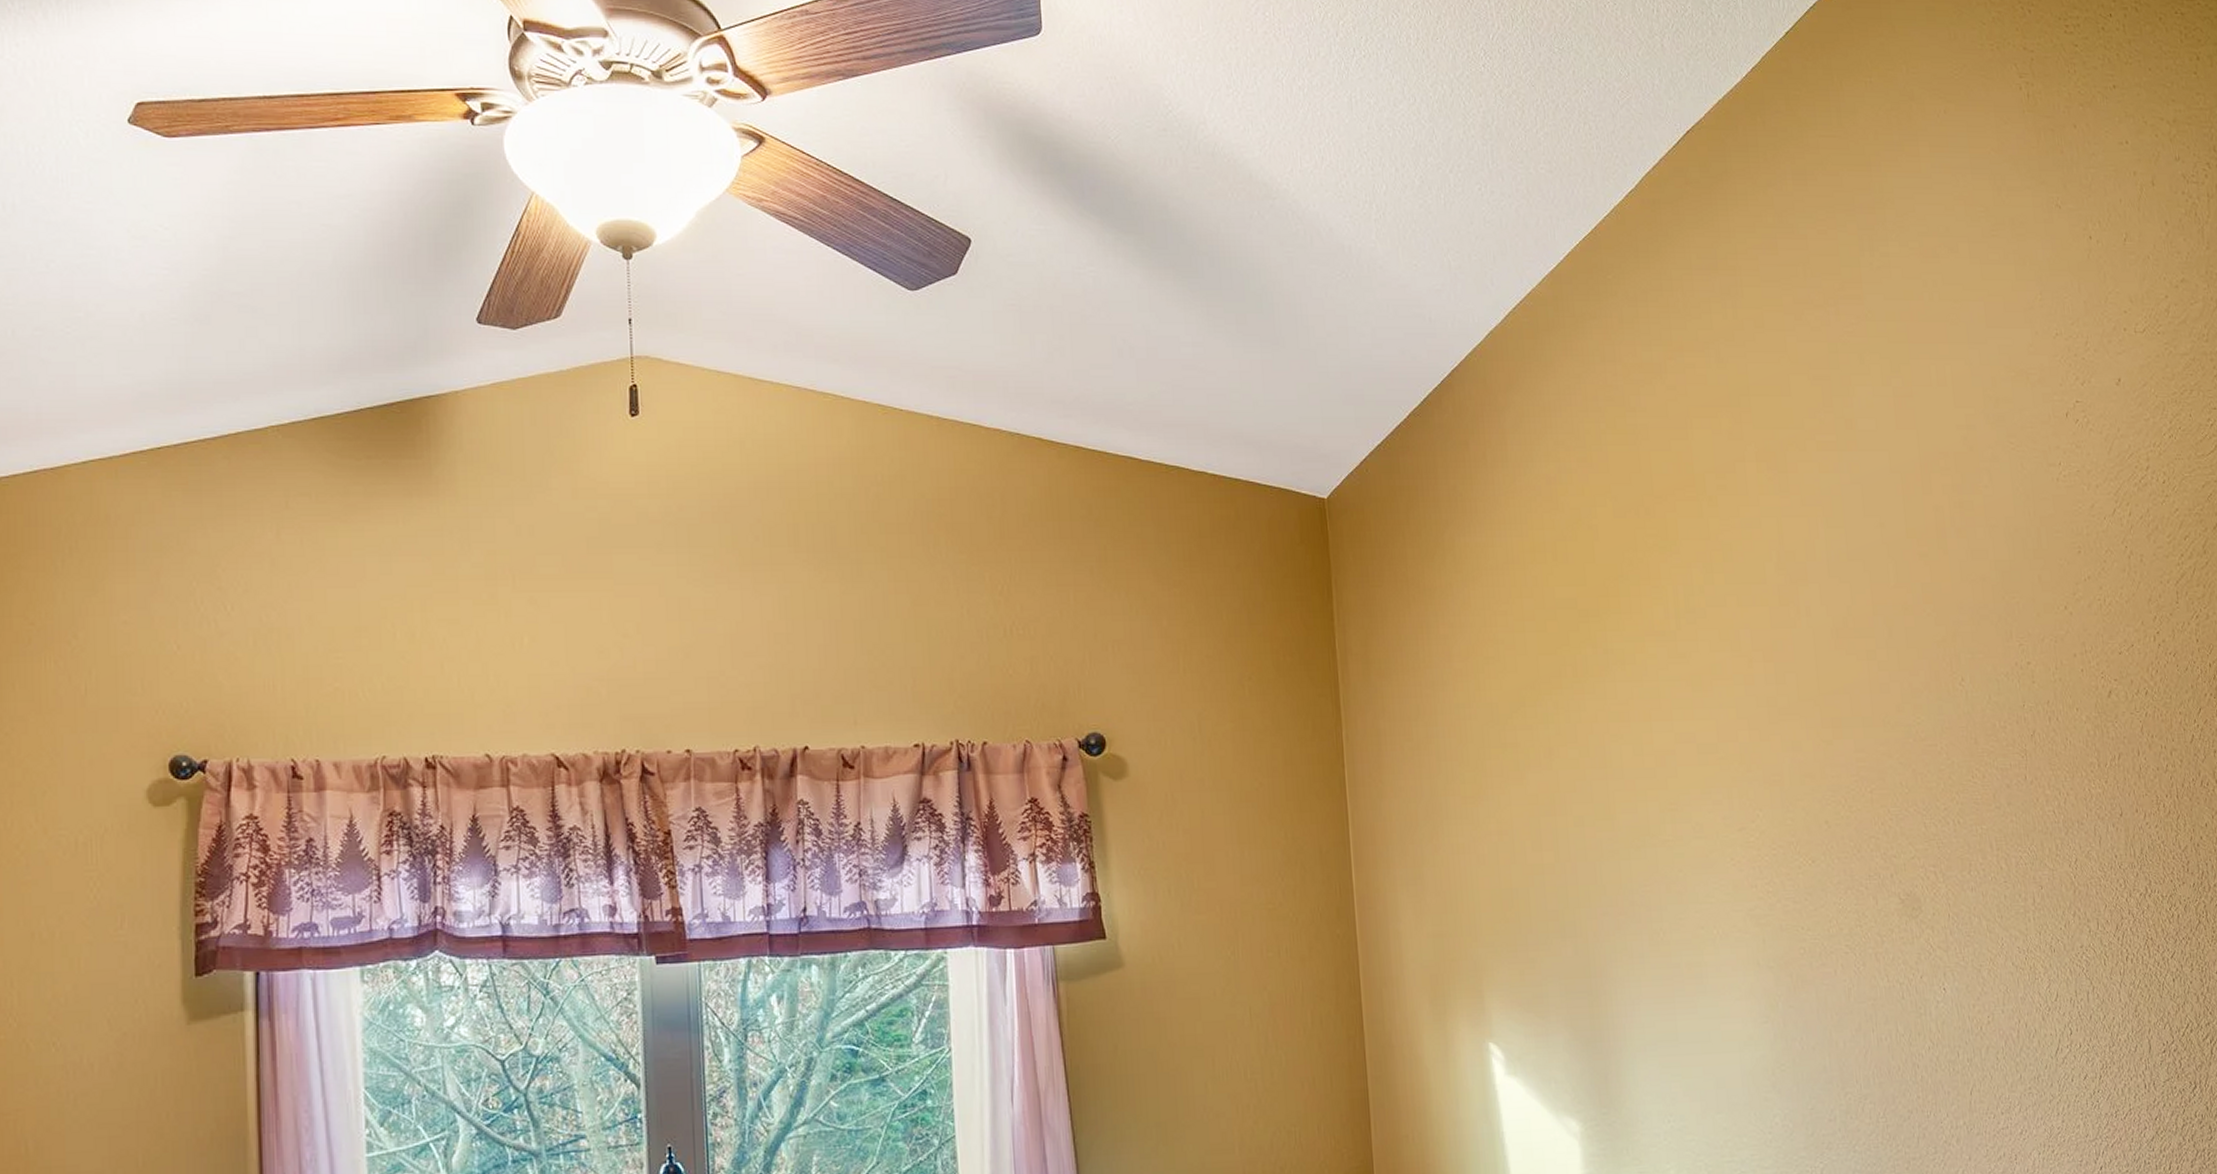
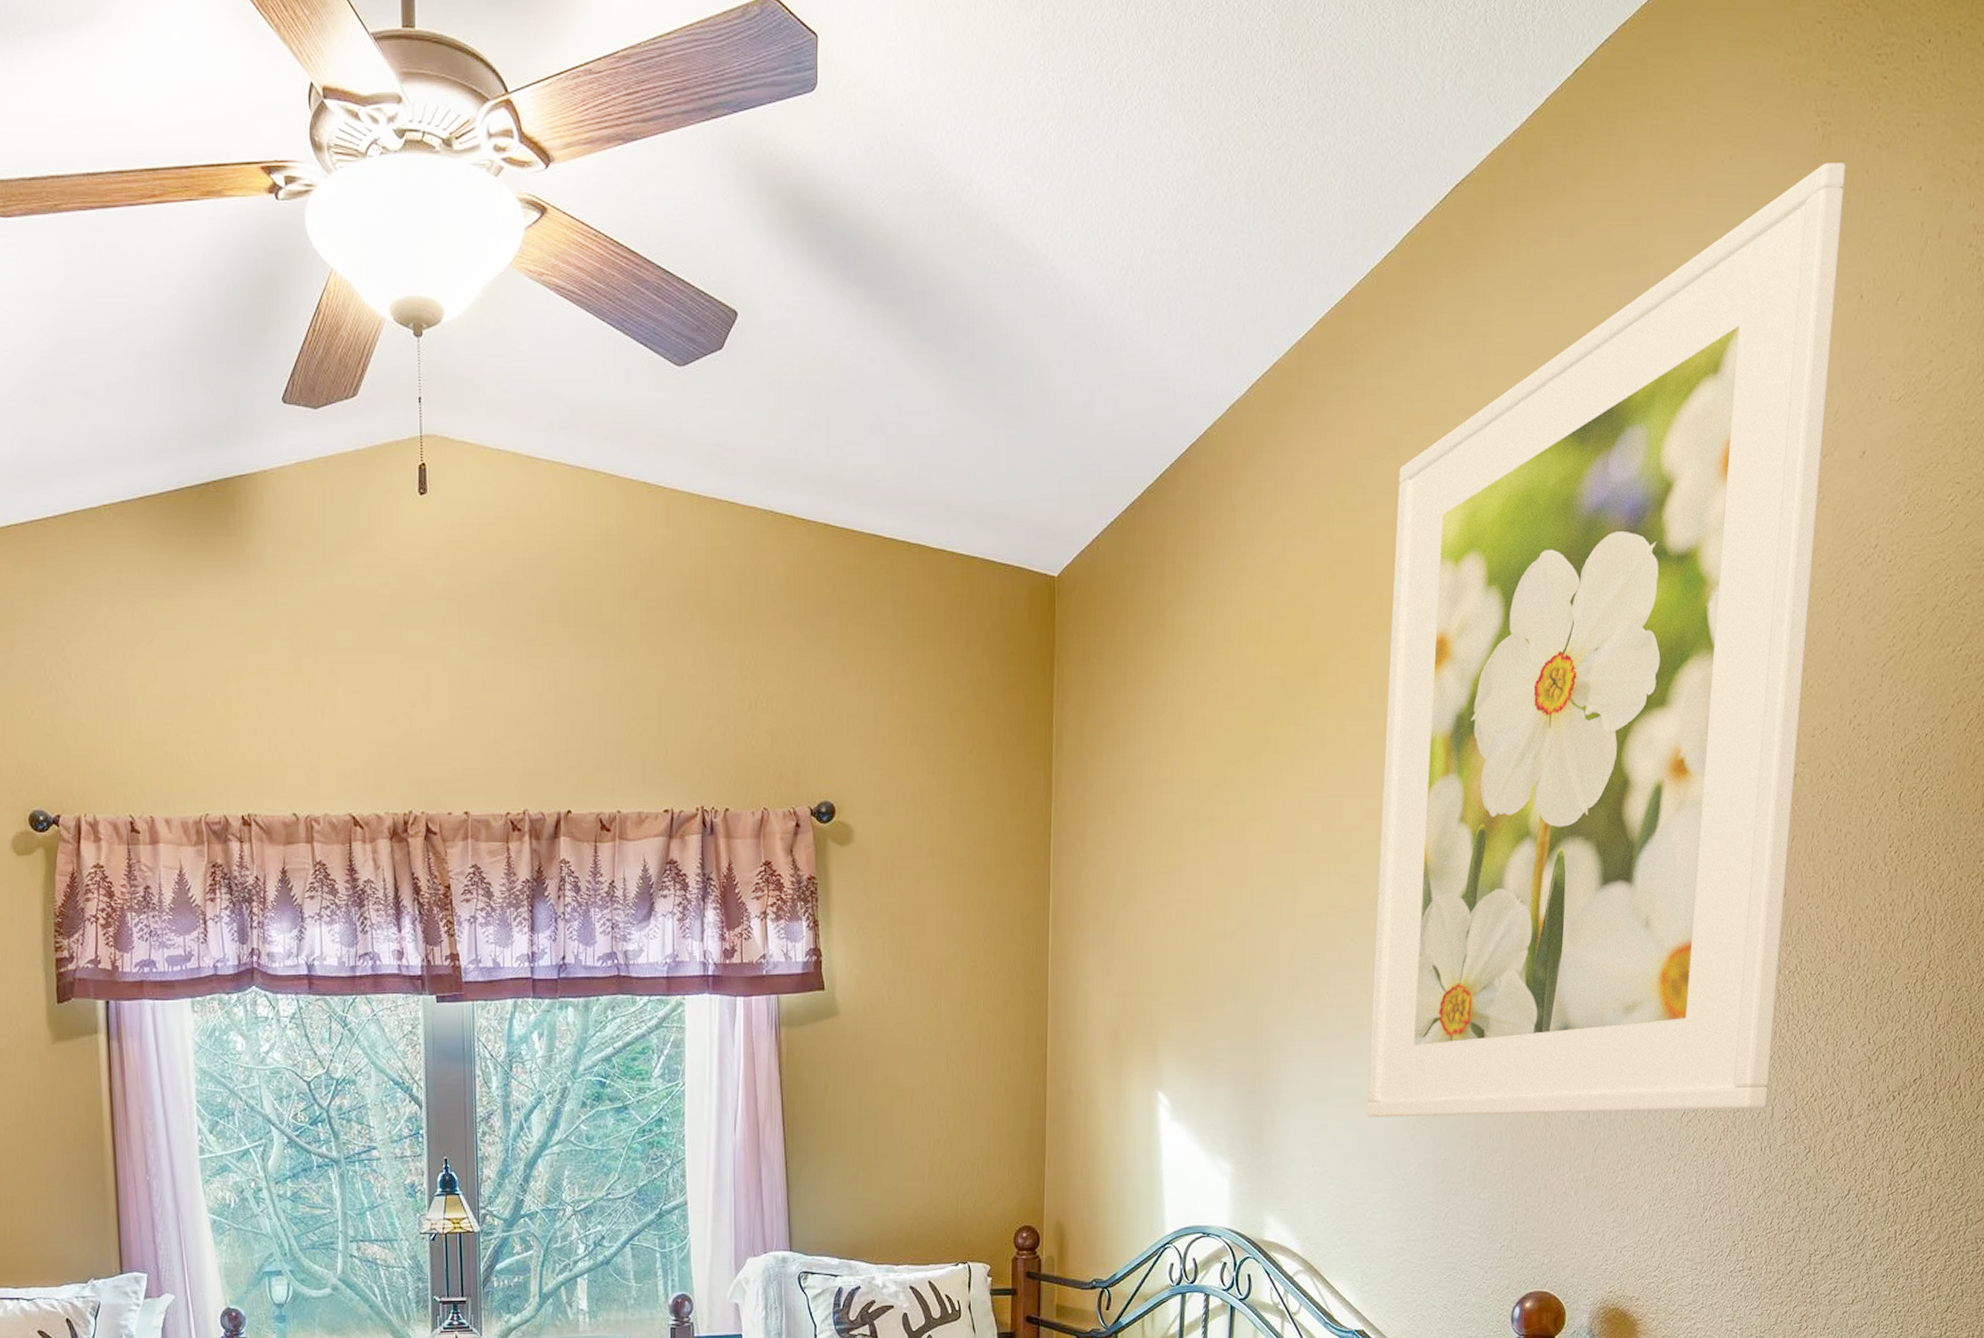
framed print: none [1666,118,2143,1065] -> present [1367,162,1846,1118]

